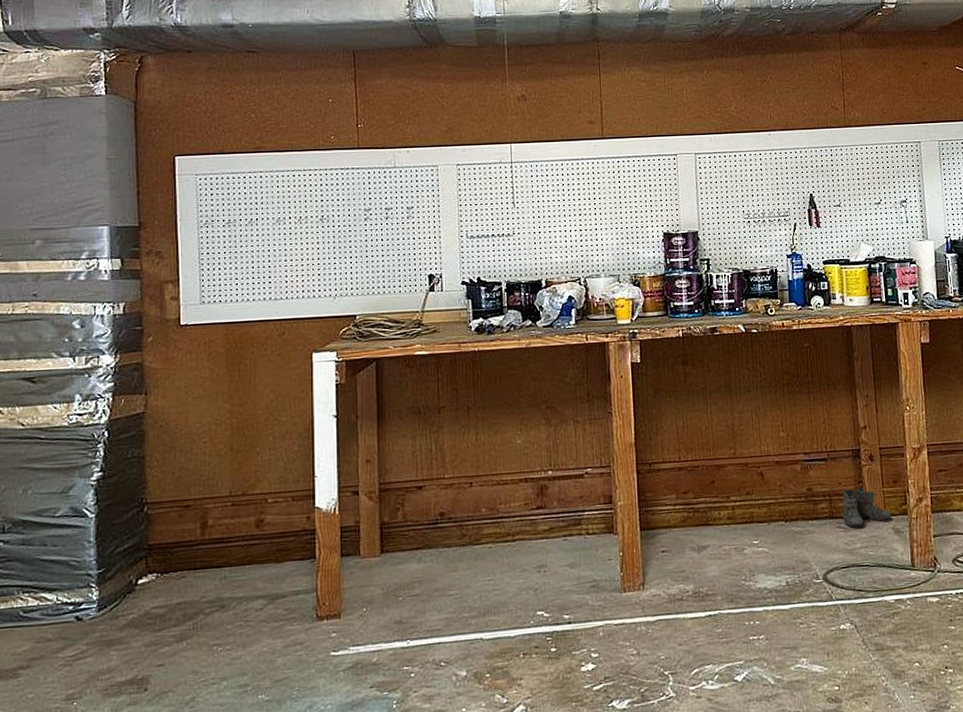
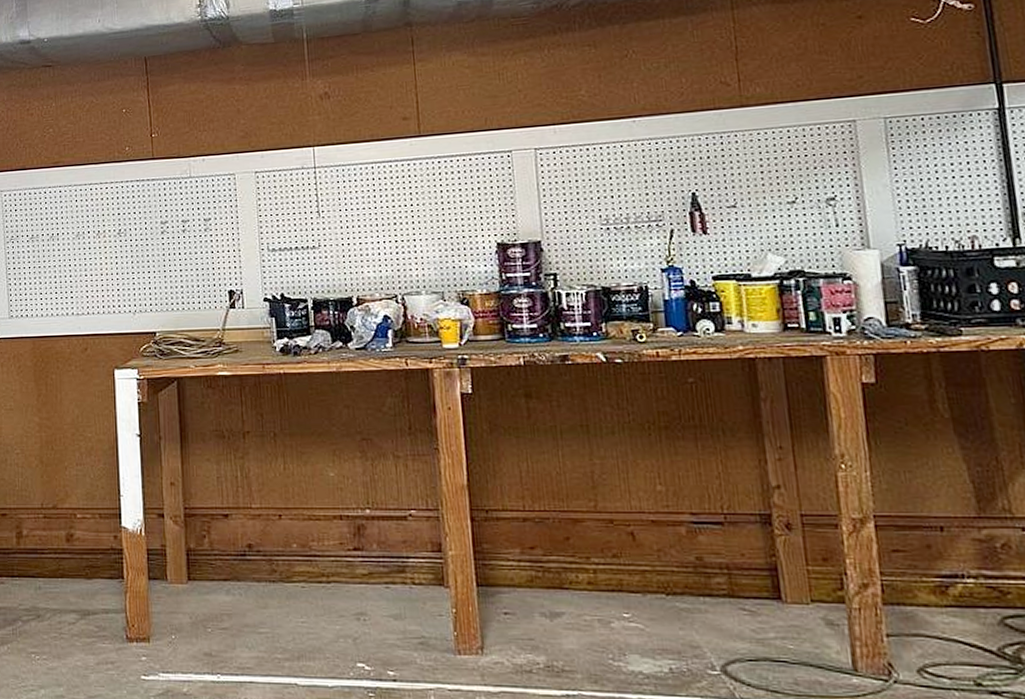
boots: present [836,487,892,529] -> none [738,562,822,614]

